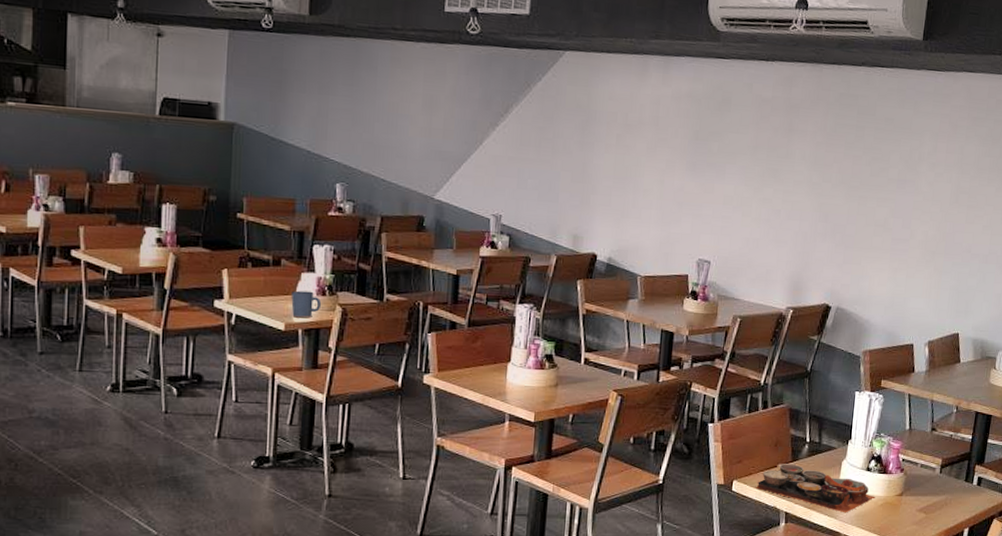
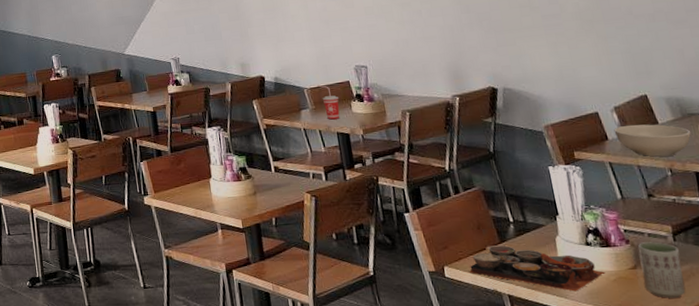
mug: present [291,290,322,318] -> none [35,141,57,163]
beverage cup: none [653,273,673,315] -> present [317,85,340,120]
cup: none [904,472,942,524] -> present [638,242,686,298]
bowl: none [921,360,983,394] -> present [614,124,691,157]

